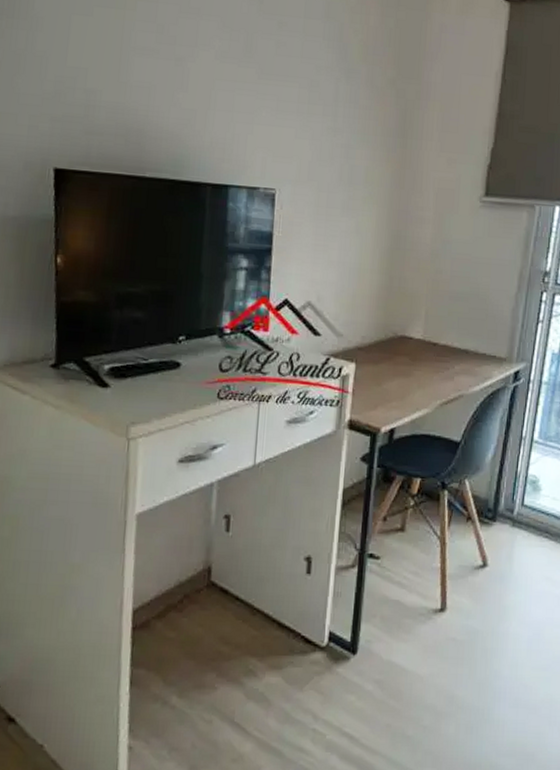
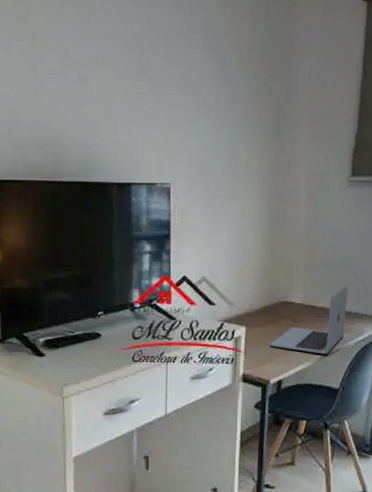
laptop: none [383,321,477,401] -> present [270,285,349,354]

